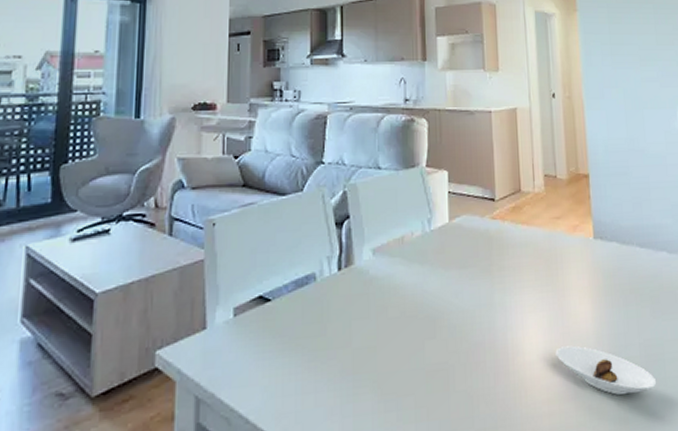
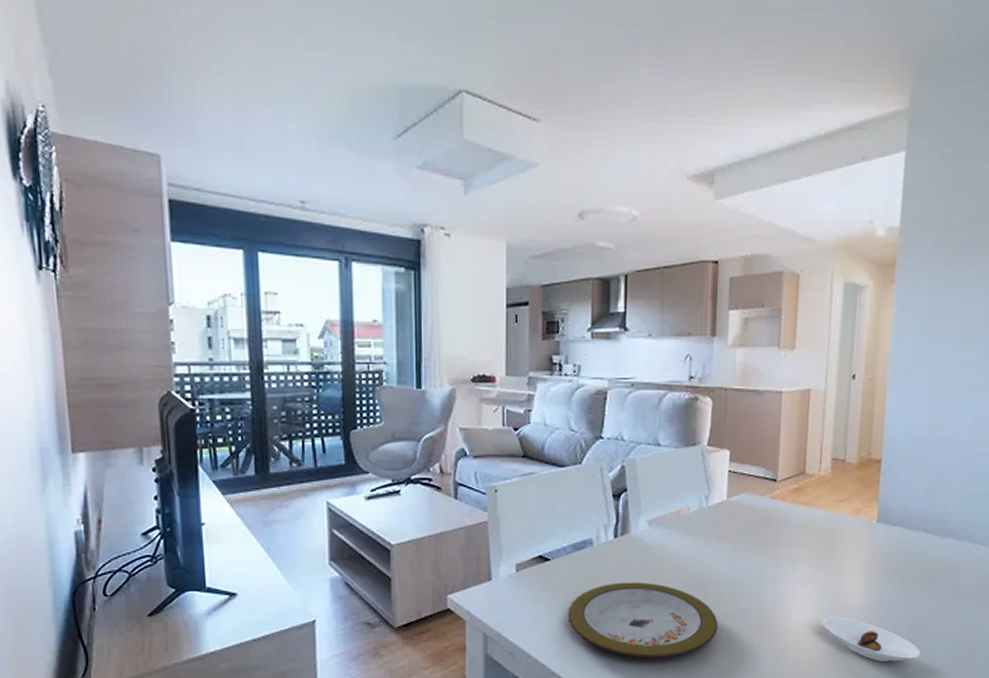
plate: none [290,319,451,413] -> present [567,582,718,659]

